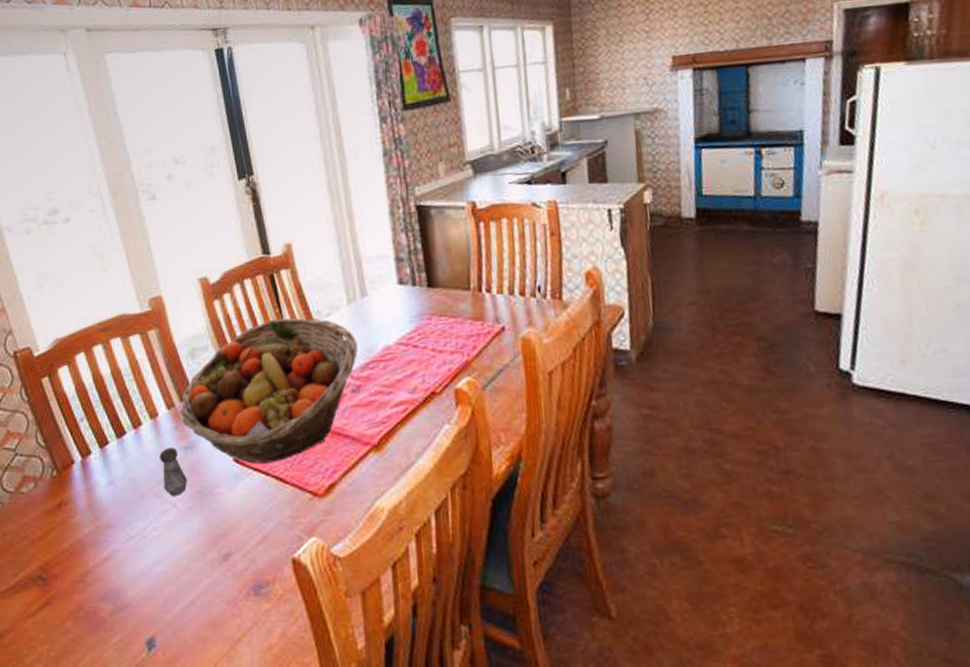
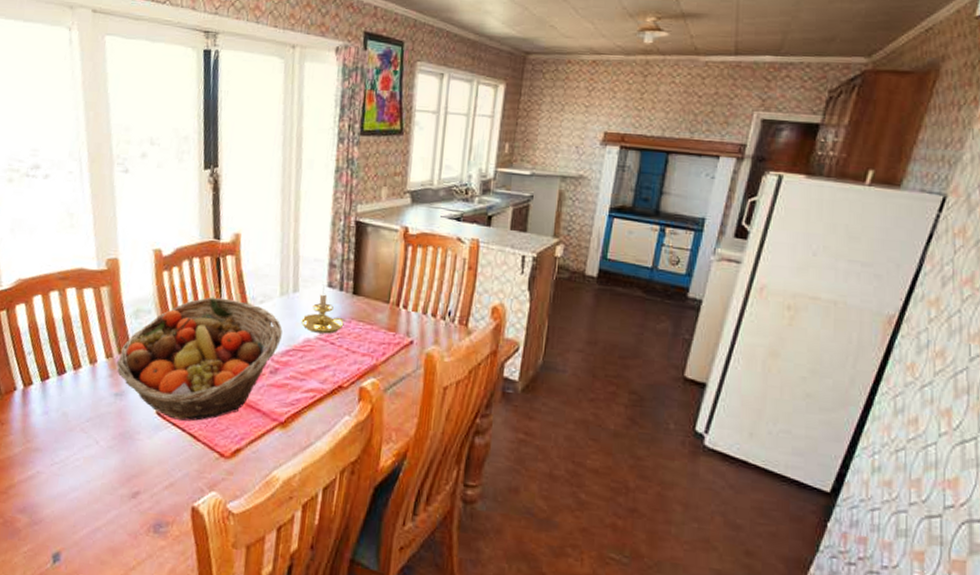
salt shaker: present [160,447,187,496] -> none [91,391,113,435]
candle holder: none [376,281,427,338] -> present [301,283,347,334]

